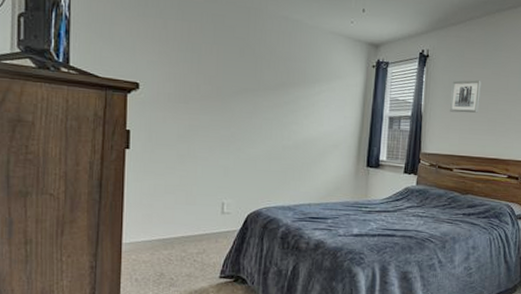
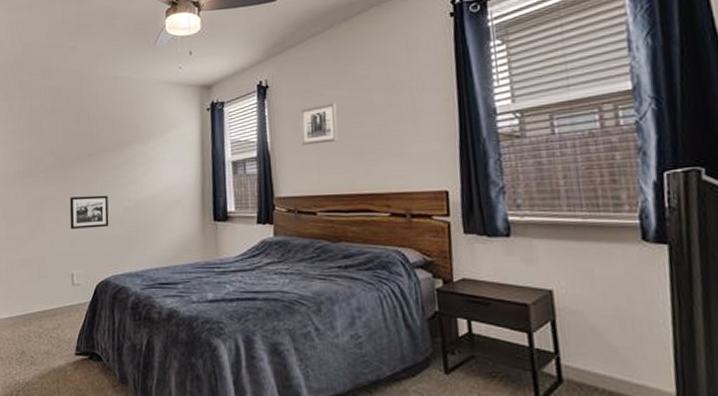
picture frame: none [224,129,267,162] -> present [69,195,109,230]

